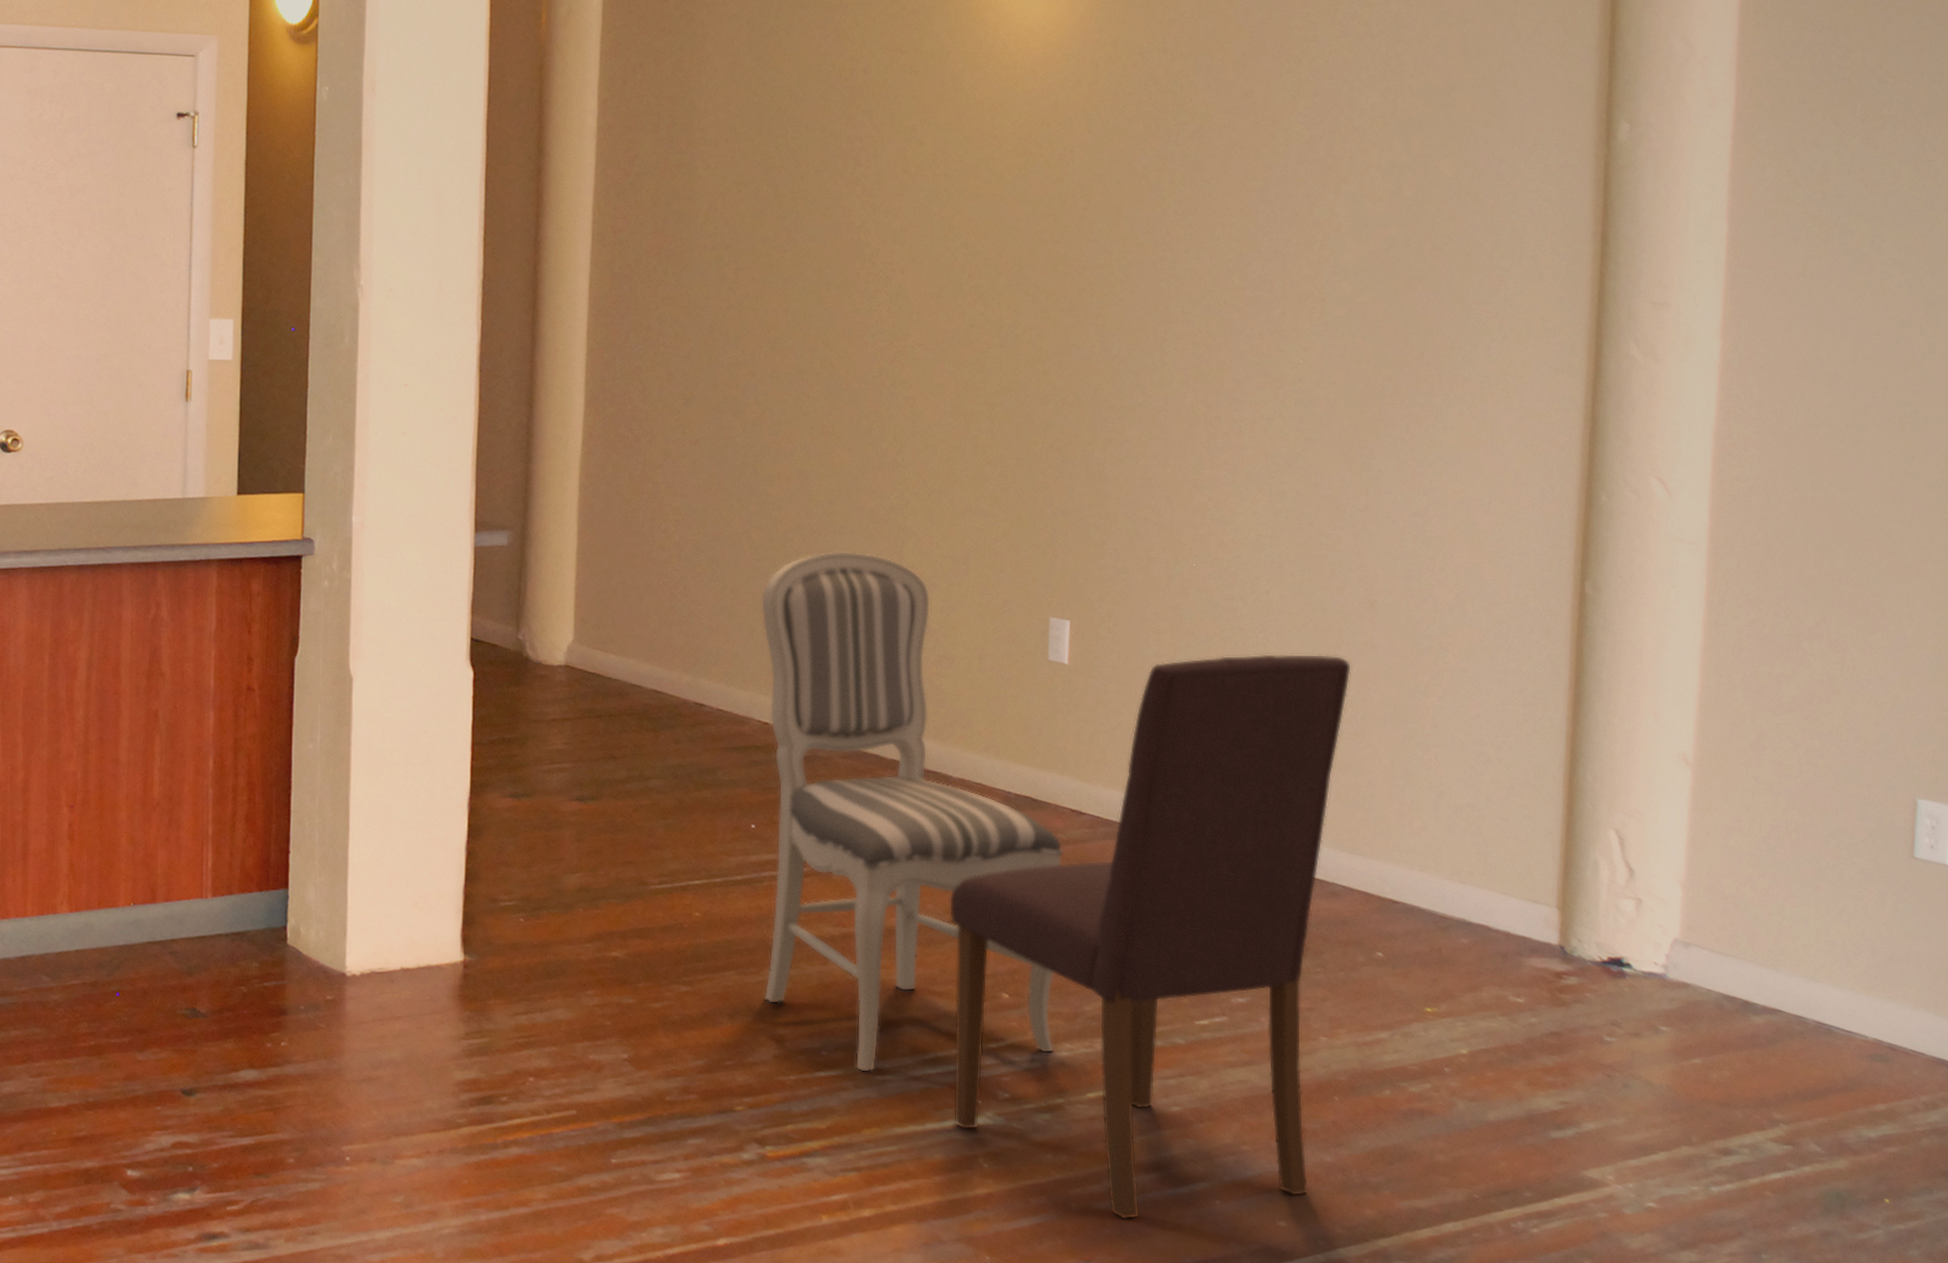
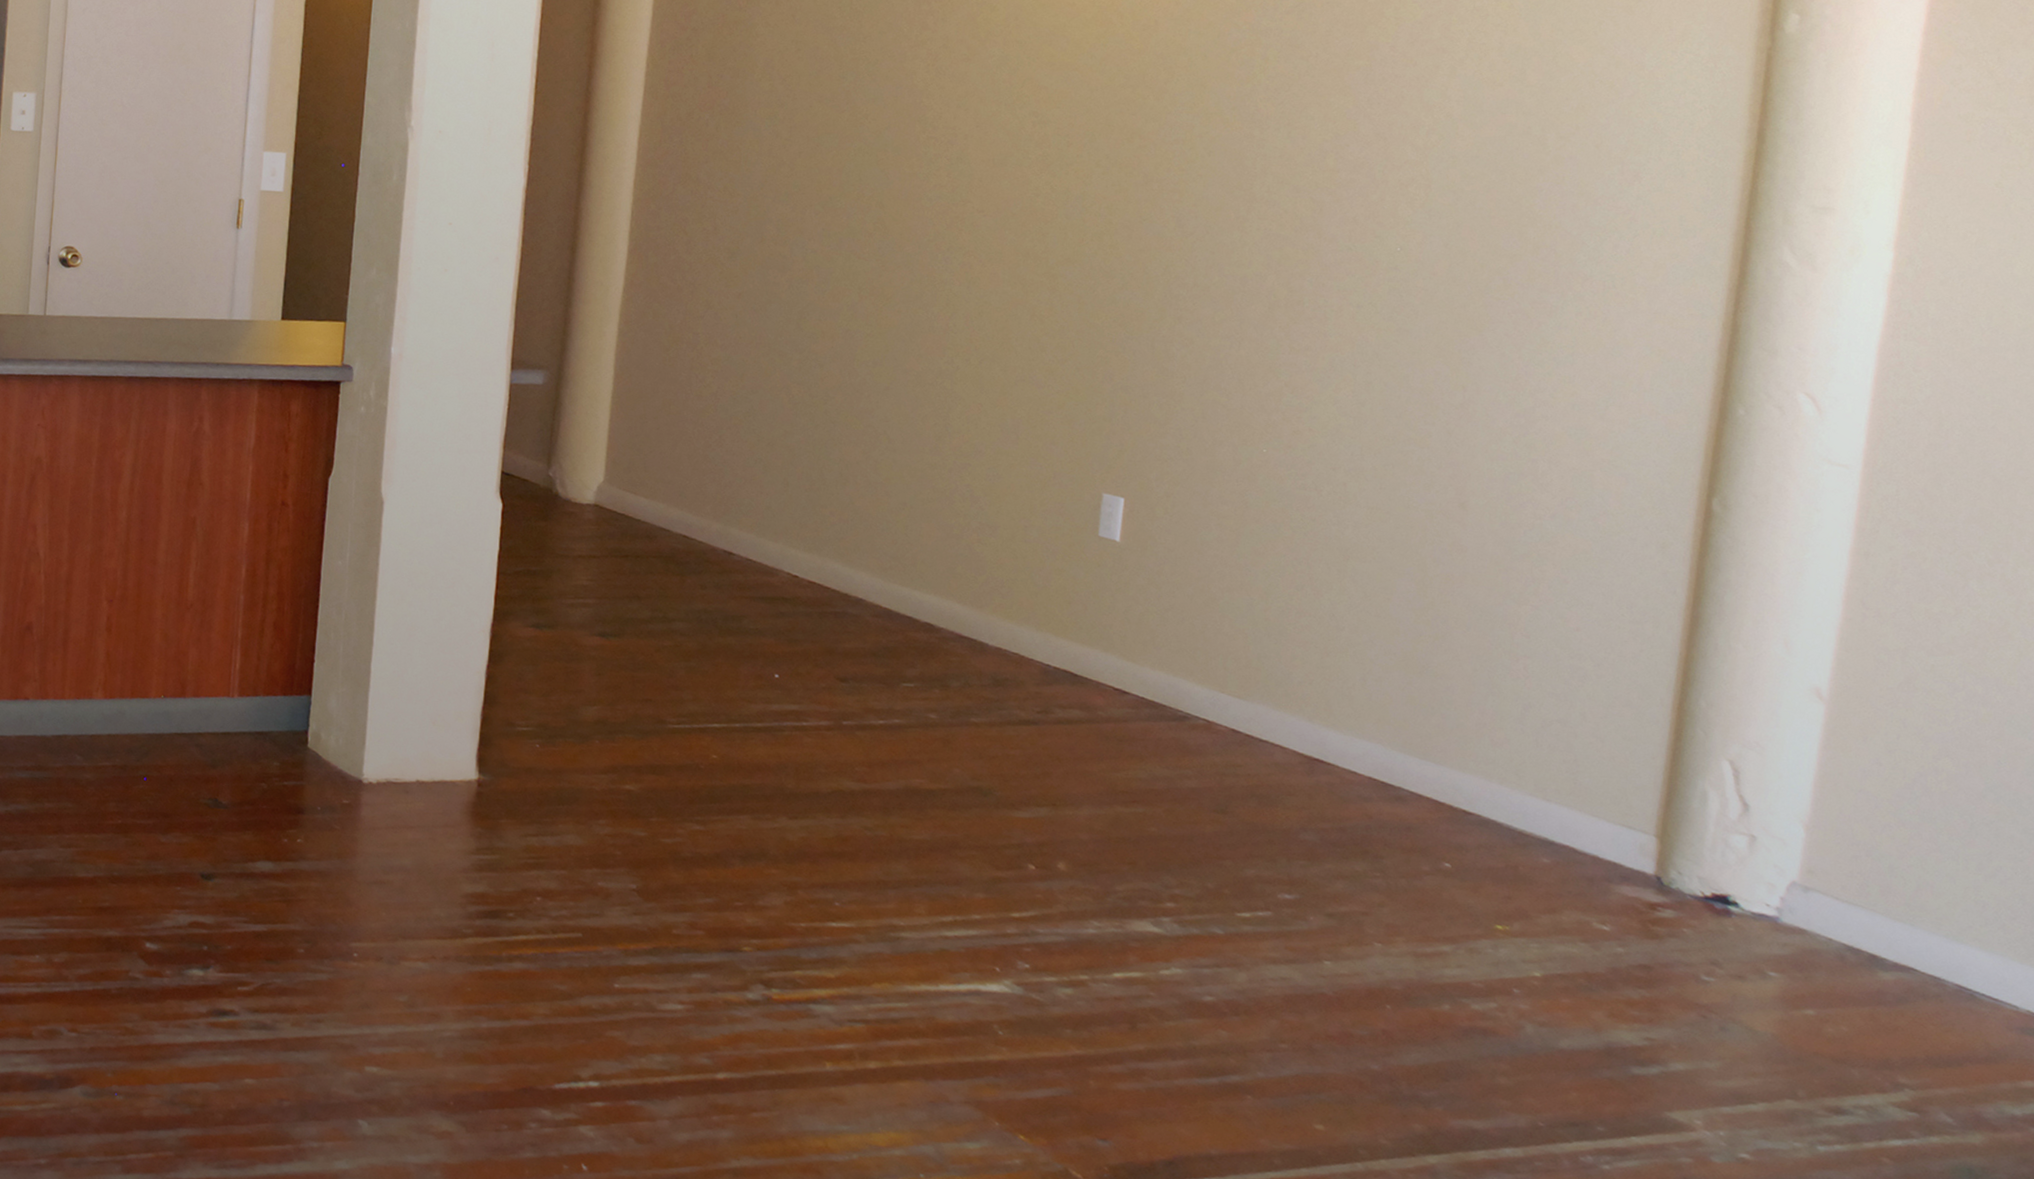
dining chair: present [761,550,1064,1072] -> none [778,411,1103,929]
dining chair: present [949,654,1352,1220] -> none [968,545,1436,1104]

